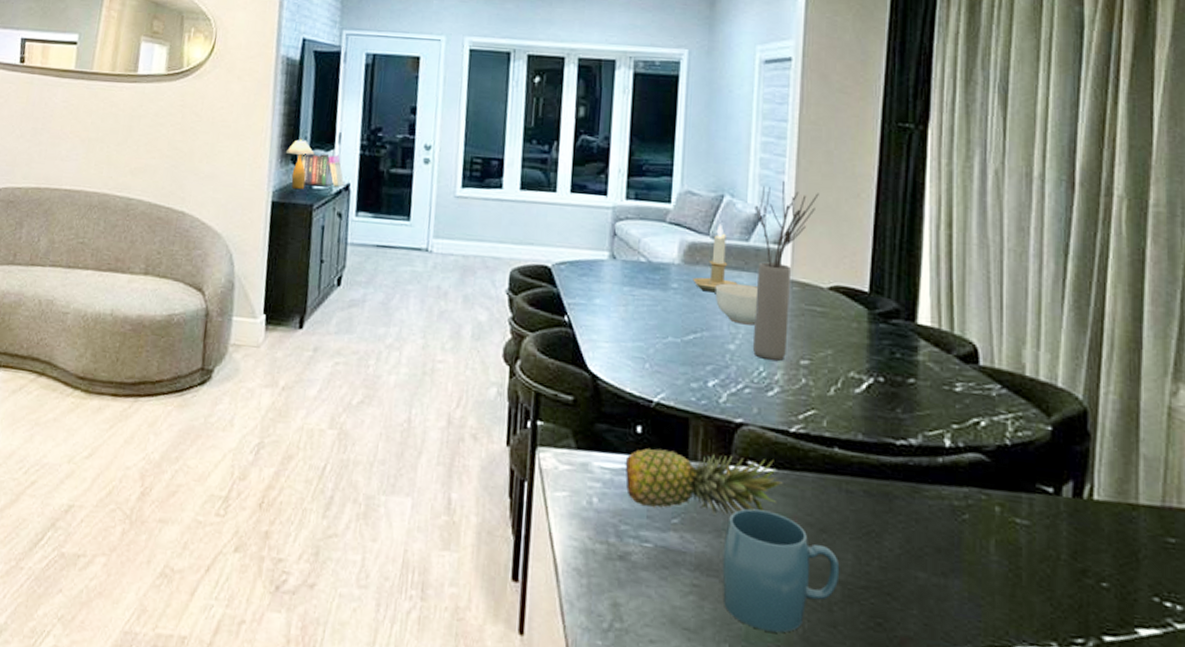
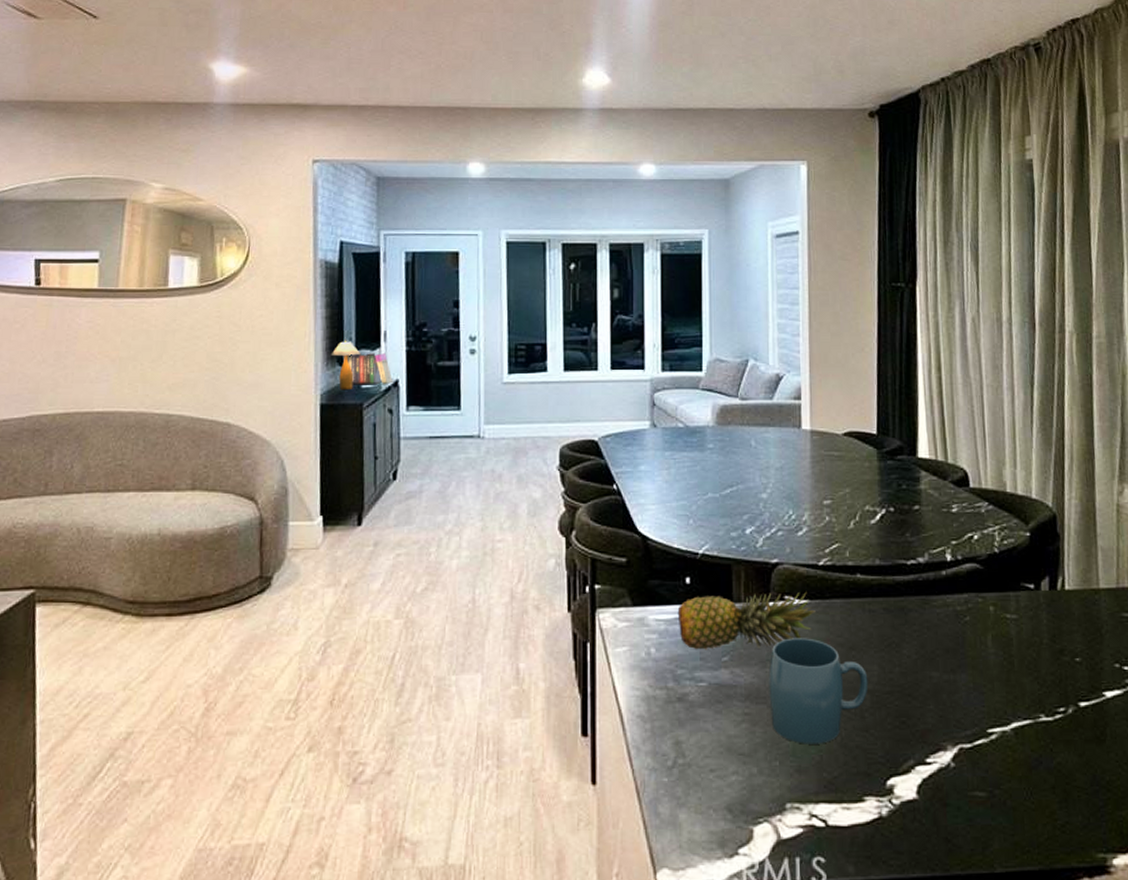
candlestick: present [693,224,738,293] -> none [726,386,766,449]
bowl: present [715,282,758,326] -> none [746,438,784,474]
vase: present [752,181,819,361] -> none [776,343,830,503]

